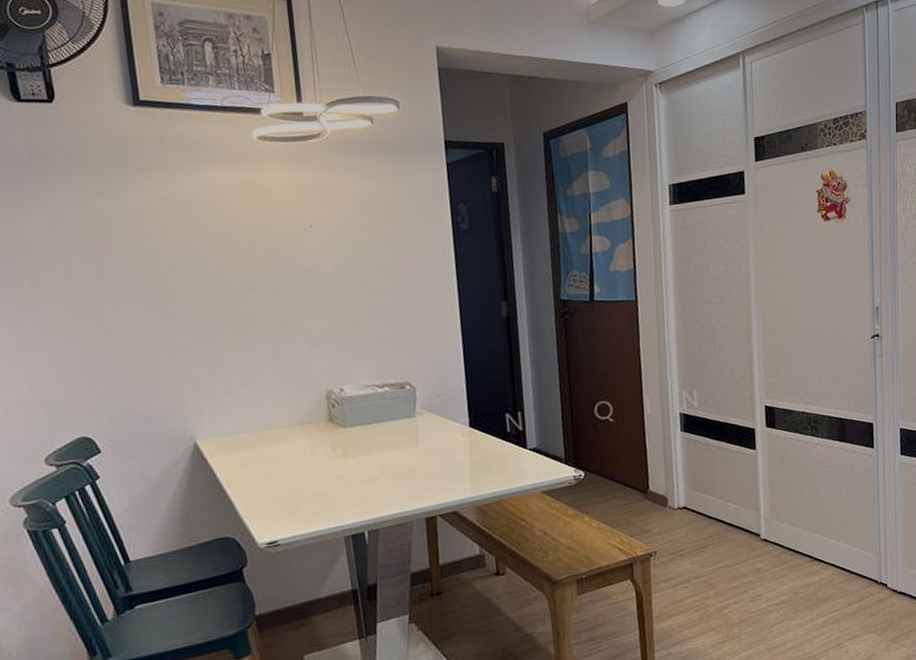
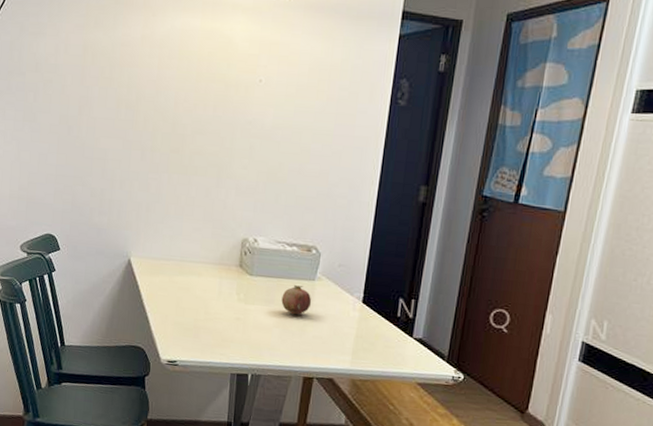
fruit: none [383,425,417,457] -> present [281,284,312,315]

